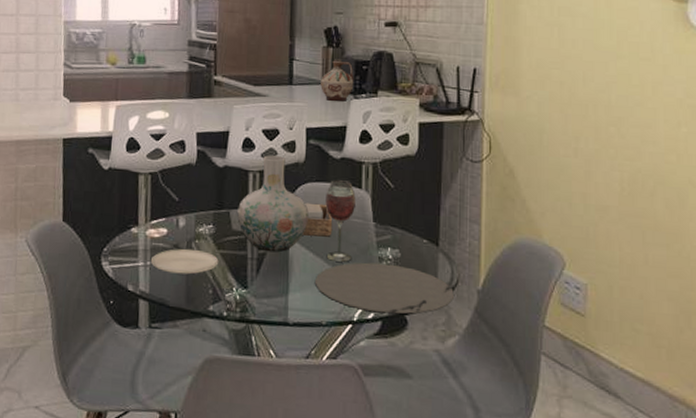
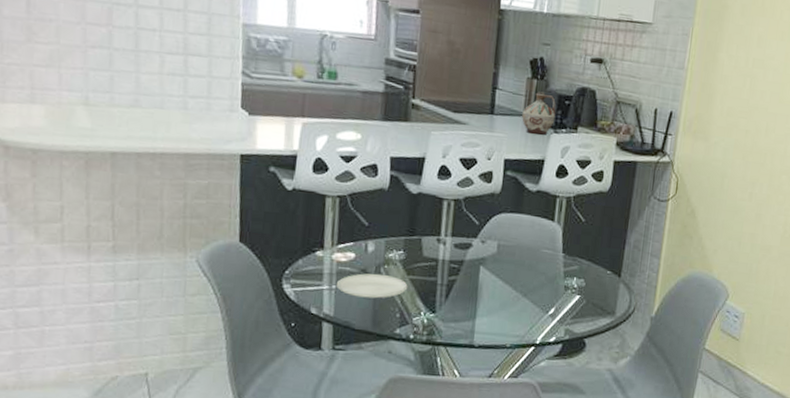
vase: present [237,155,309,252] -> none [429,184,501,279]
napkin holder: present [302,202,333,237] -> none [493,232,524,266]
placemat: present [314,262,454,315] -> none [501,290,630,338]
wineglass: present [325,180,356,262] -> none [515,211,548,290]

